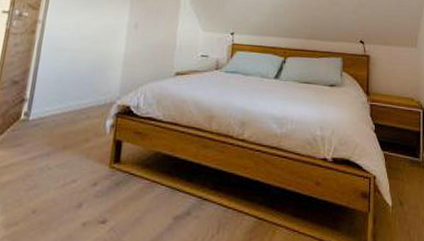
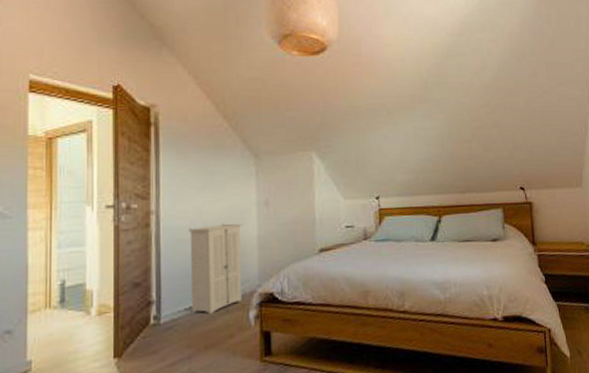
storage cabinet: none [58,39,113,117] -> present [188,223,243,314]

